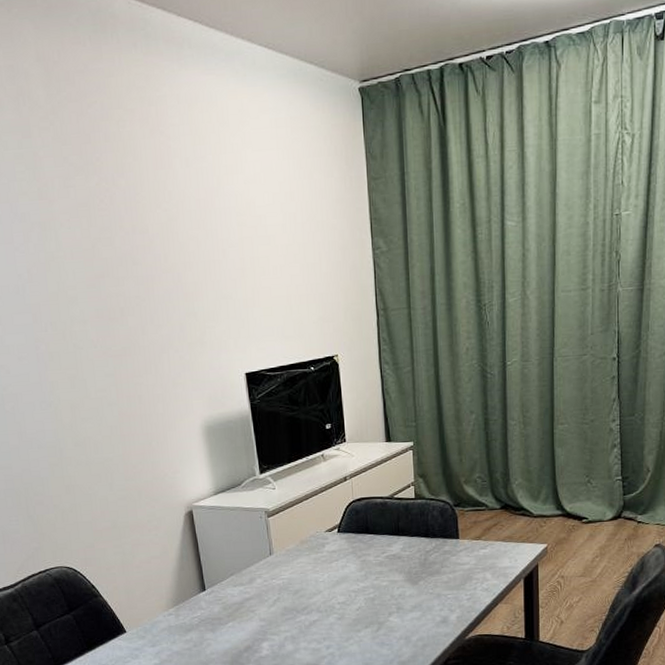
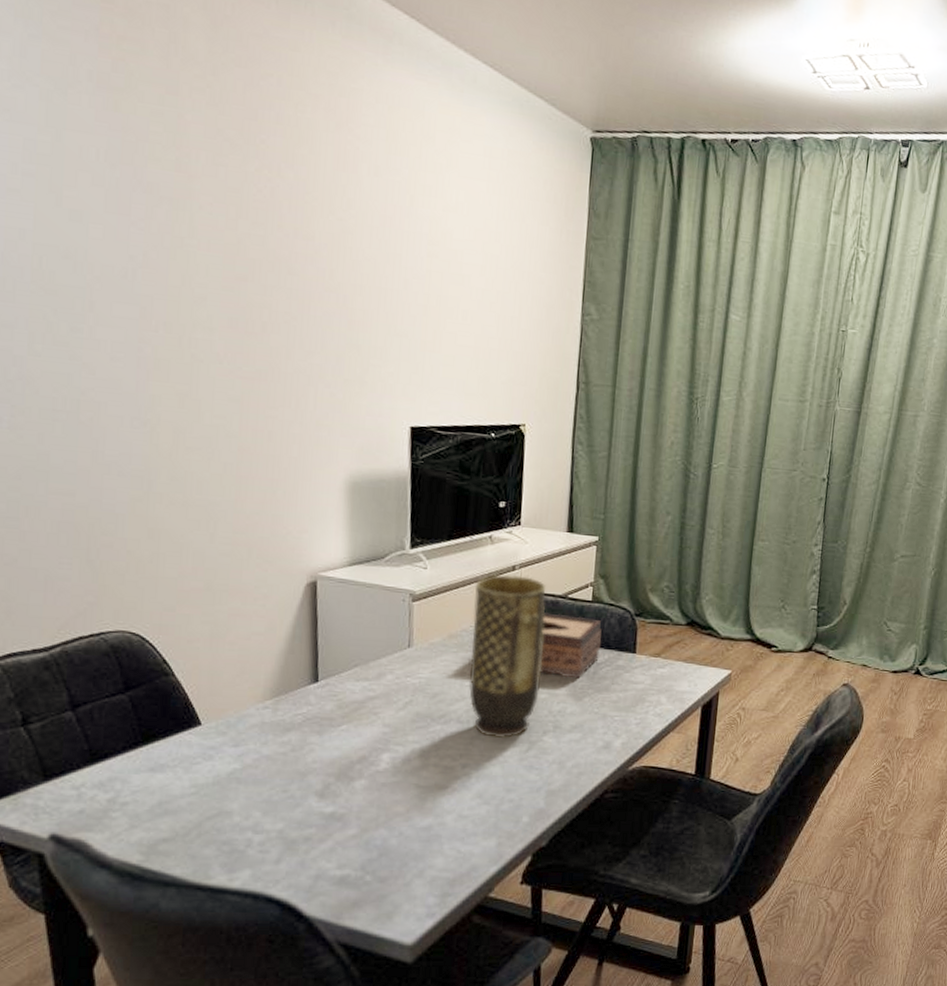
vase: none [315,484,382,623] -> present [469,574,547,739]
tissue box: none [375,512,428,566] -> present [539,612,602,679]

